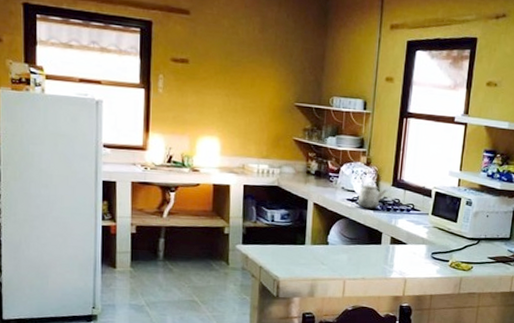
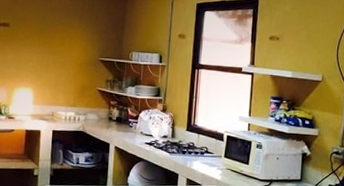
kettle: present [357,172,388,209] -> none [155,118,183,152]

